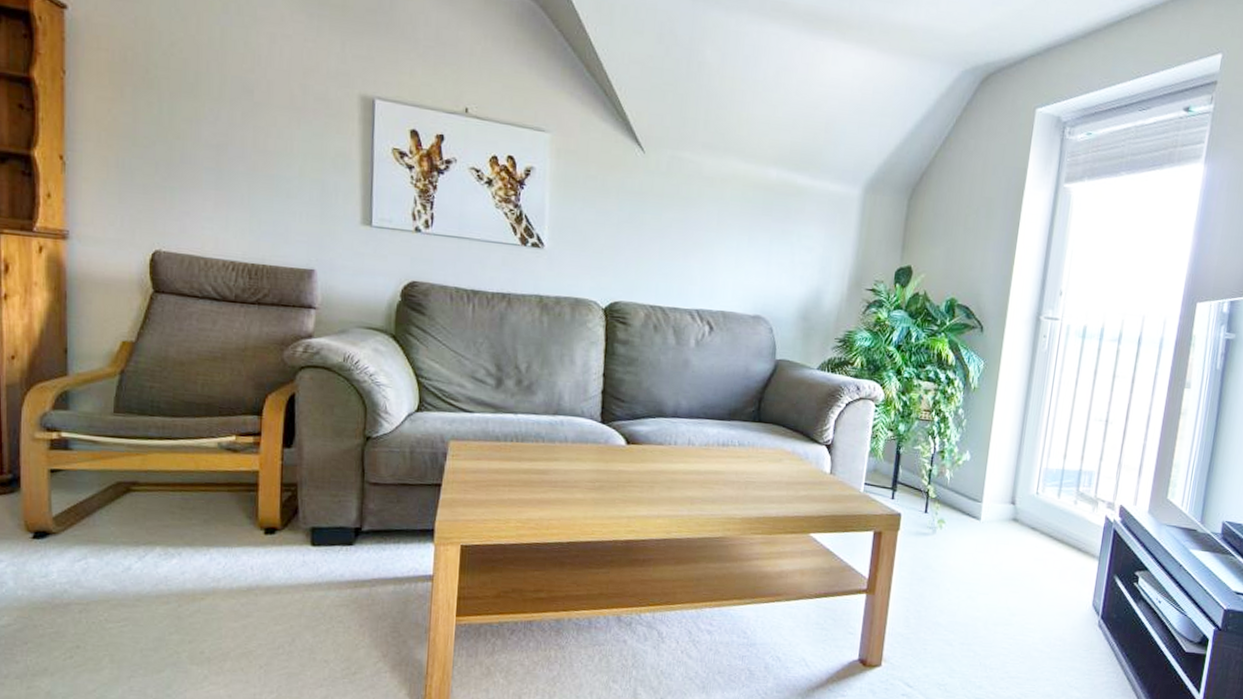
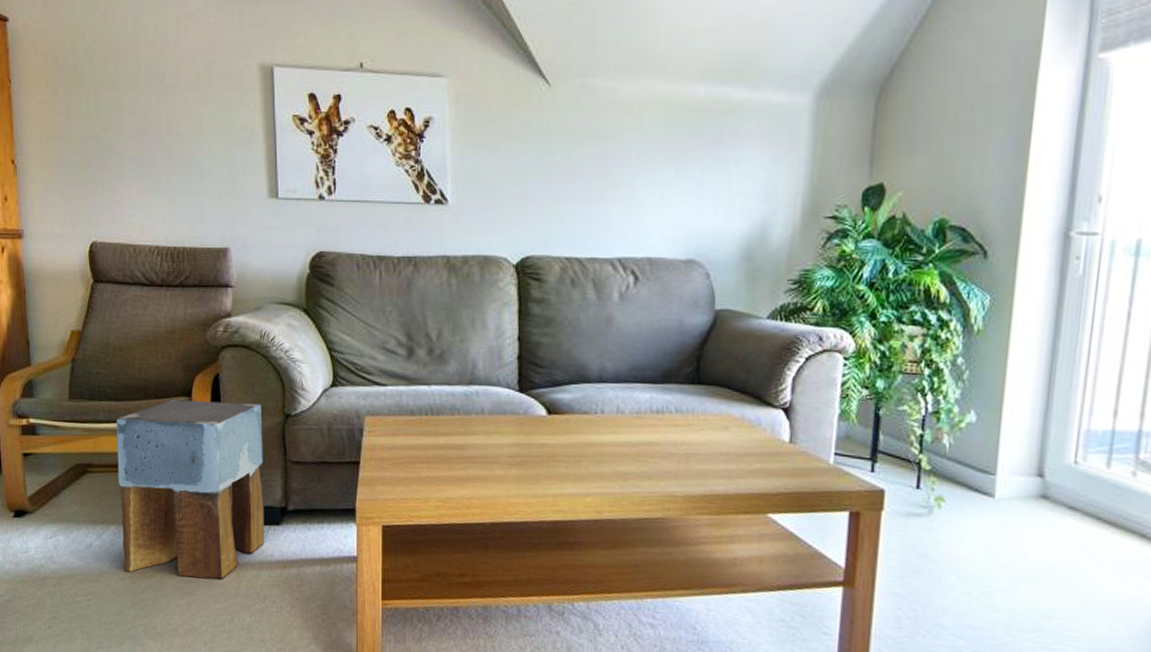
stool: none [168,418,340,601] -> present [116,399,265,579]

